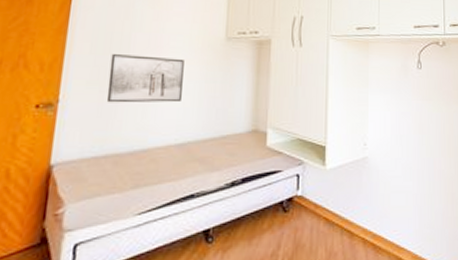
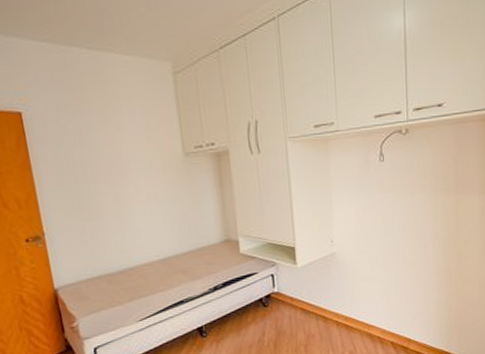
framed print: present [106,54,184,103] -> none [78,180,154,230]

